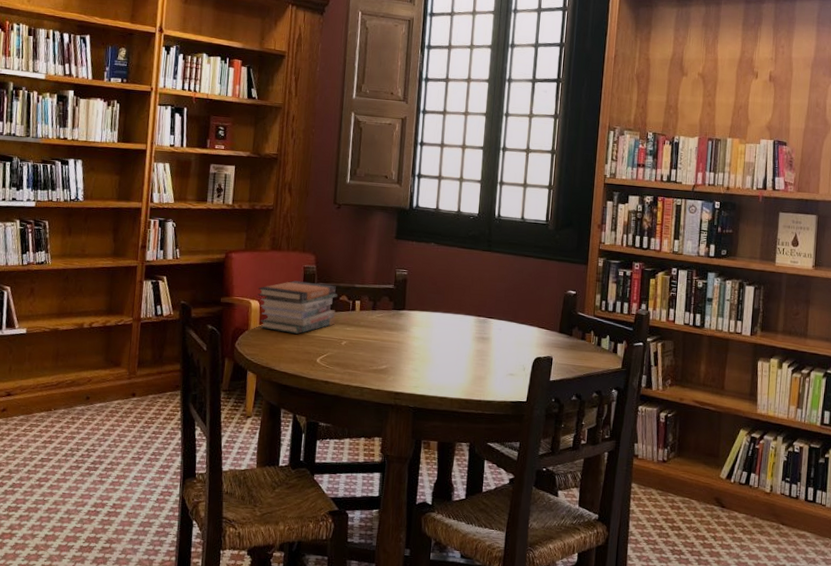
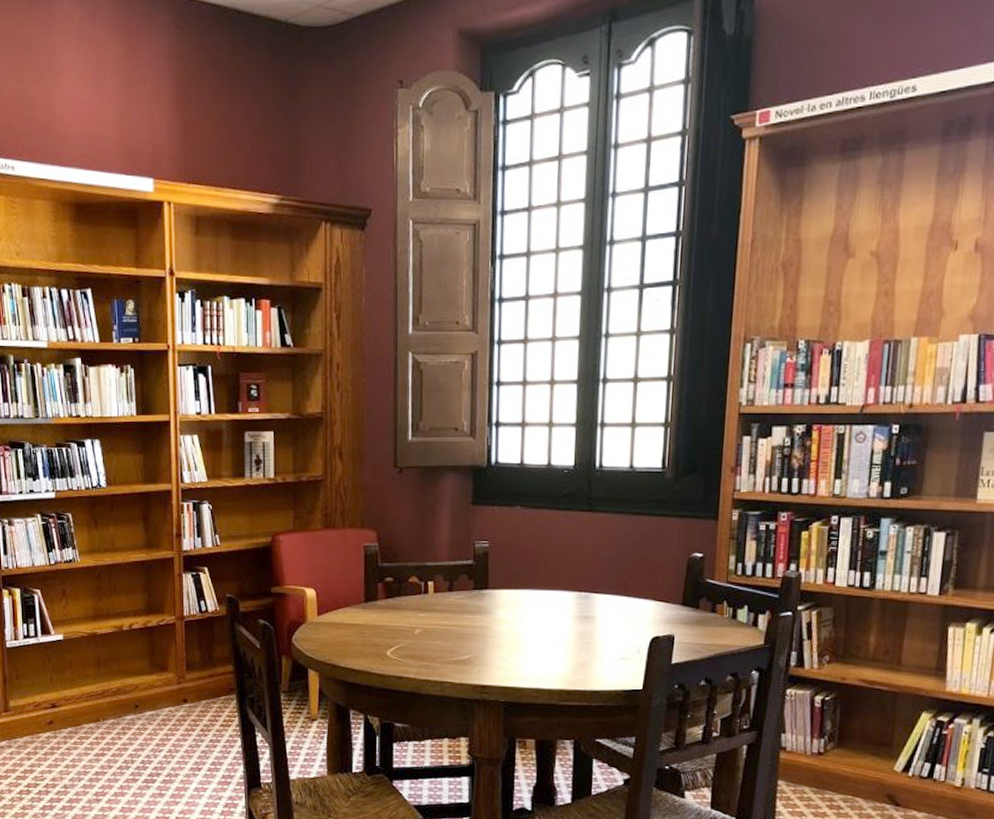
book stack: present [257,280,337,334] -> none [312,562,406,624]

